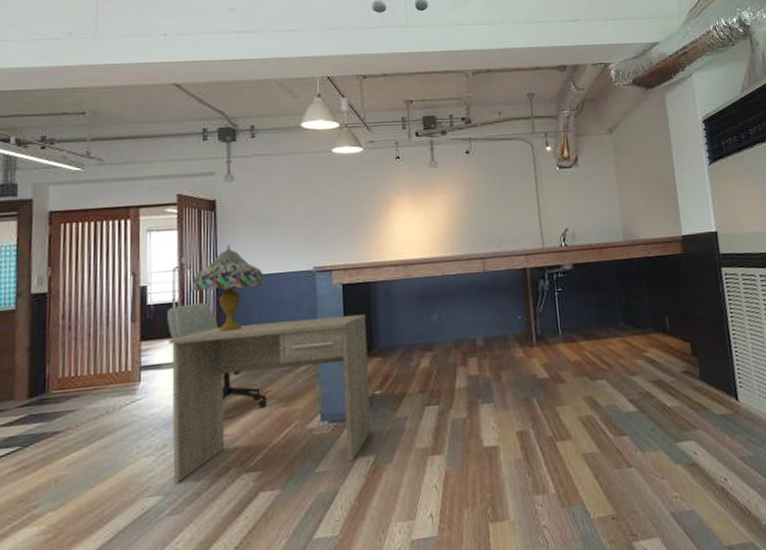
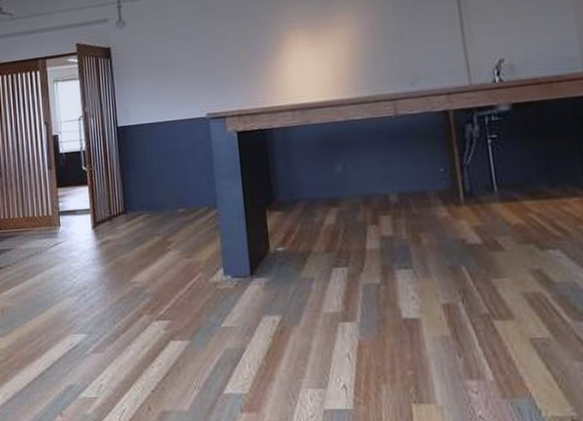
office chair: present [167,302,267,409] -> none [77,151,172,258]
desk: present [169,314,371,483] -> none [80,164,276,323]
table lamp: present [191,244,266,332] -> none [95,92,163,181]

